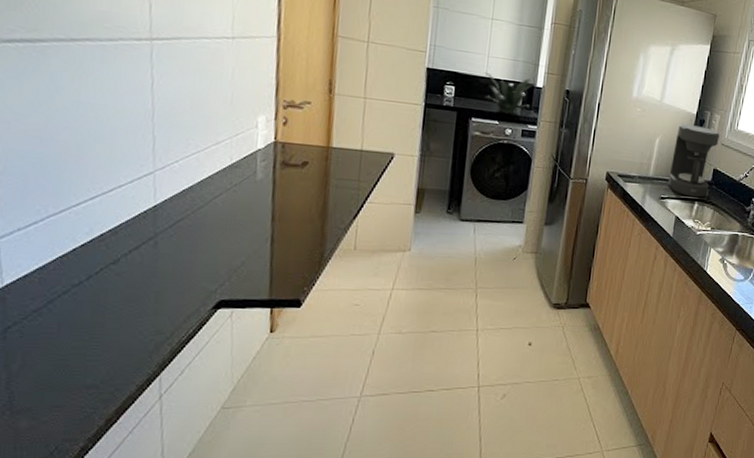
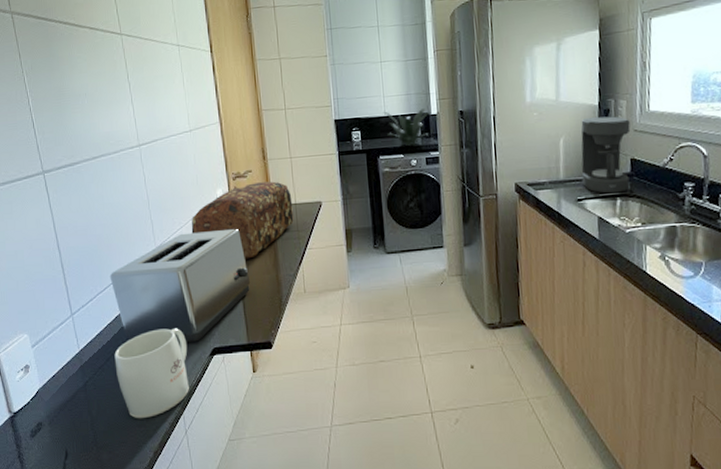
mug: none [60,270,182,379] -> present [114,328,189,419]
toaster: none [72,159,286,291] -> present [110,228,251,343]
bread loaf: none [212,117,358,204] -> present [191,181,294,261]

